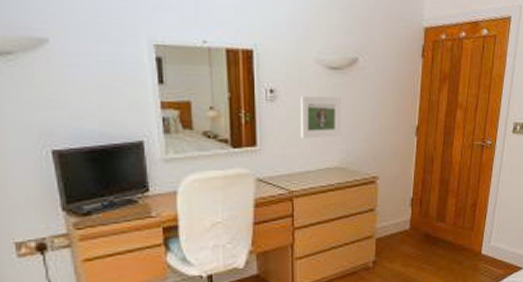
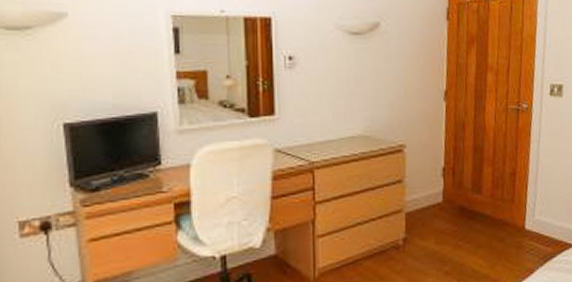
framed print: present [300,95,342,139] -> none [320,61,364,106]

